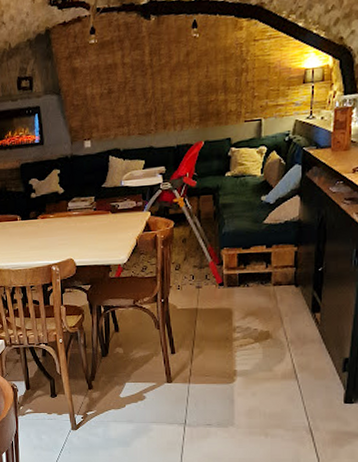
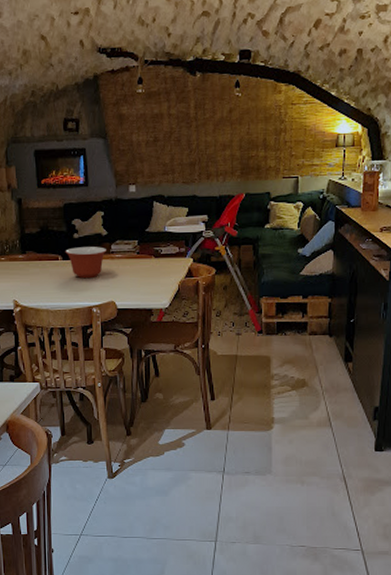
mixing bowl: none [23,205,64,238] -> present [65,247,106,279]

